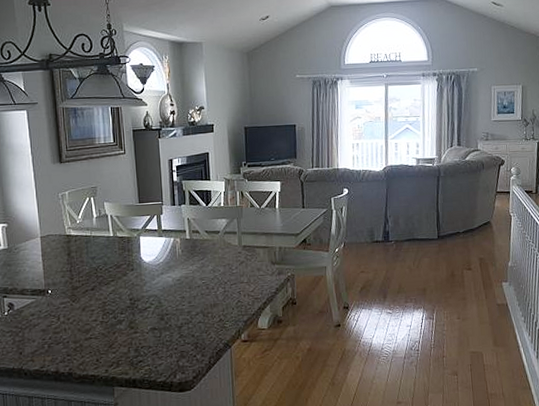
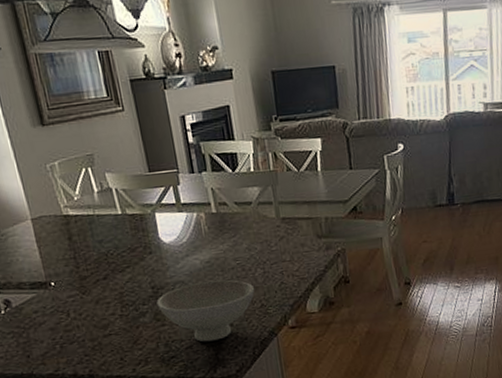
bowl: none [132,296,216,350] -> present [156,279,255,342]

